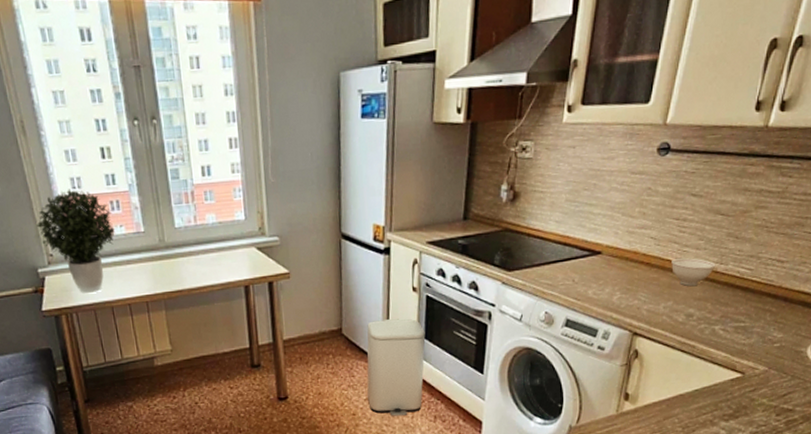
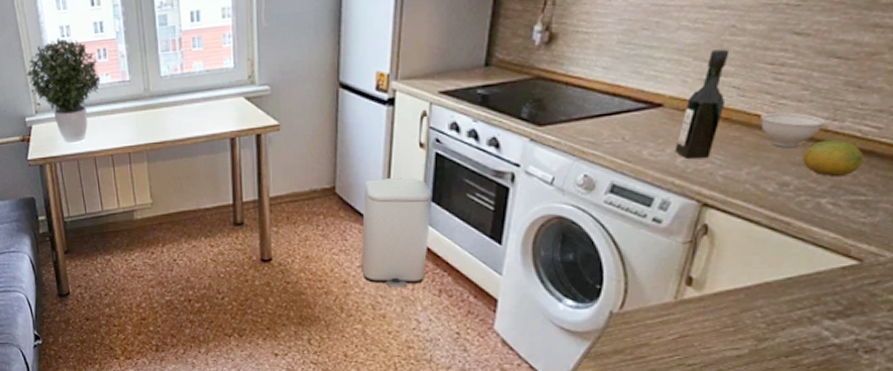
bottle: none [611,207,648,296] -> present [674,49,730,159]
fruit: none [701,279,742,308] -> present [802,139,864,176]

